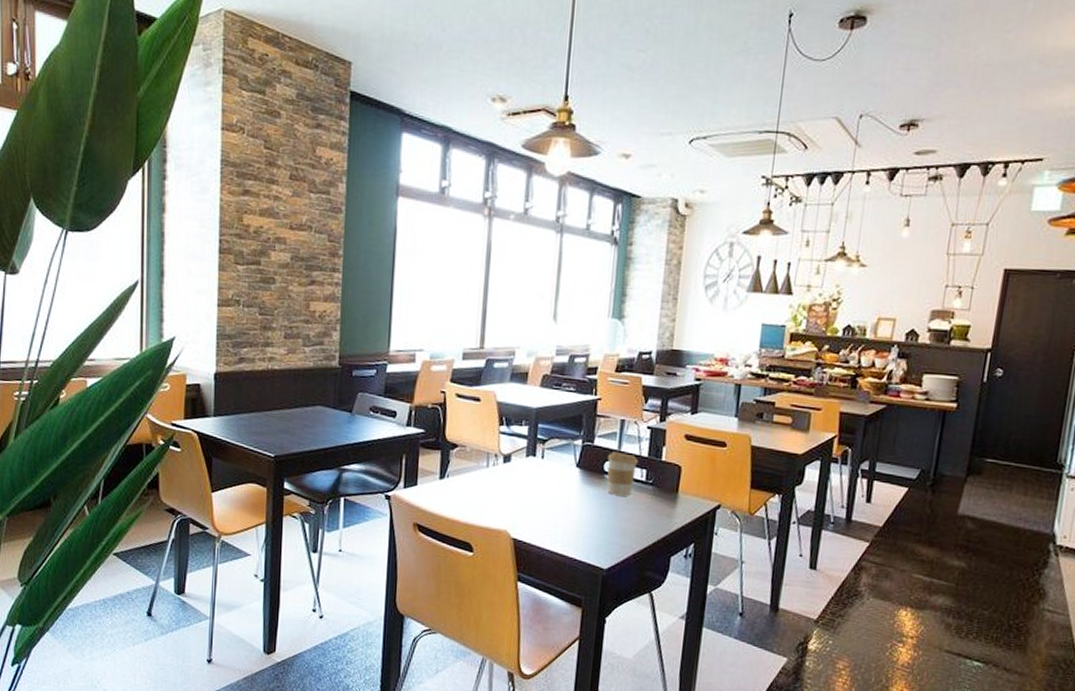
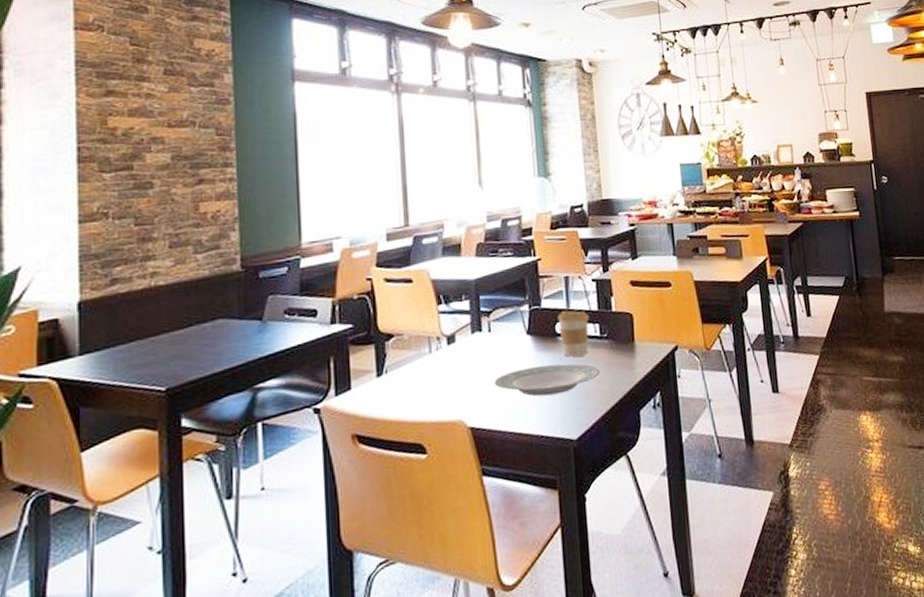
plate: none [540,496,640,526] -> present [494,363,601,397]

